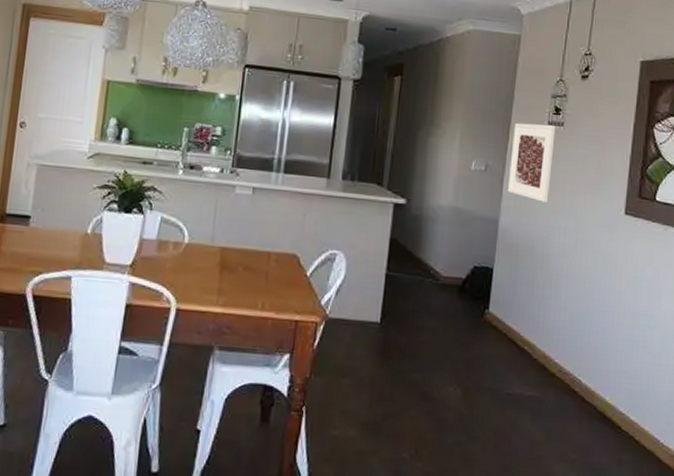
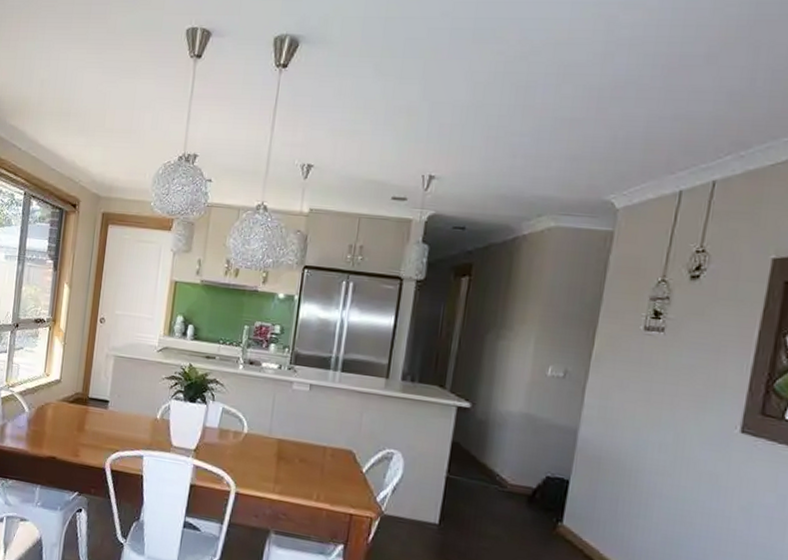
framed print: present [507,122,556,202] -> none [589,327,654,414]

